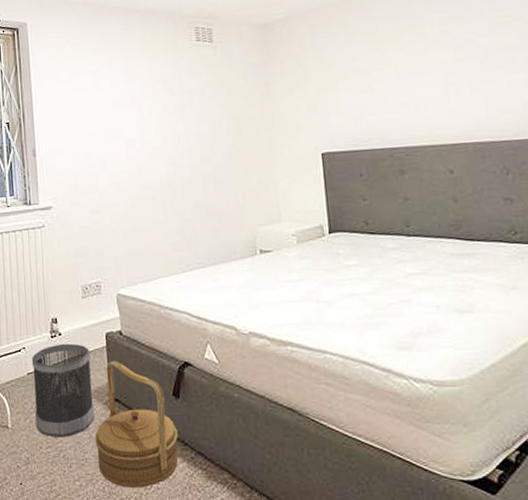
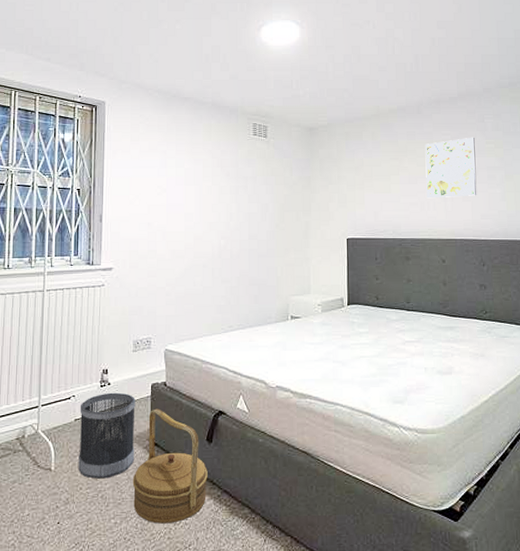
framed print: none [414,10,492,95] -> present [425,137,477,199]

